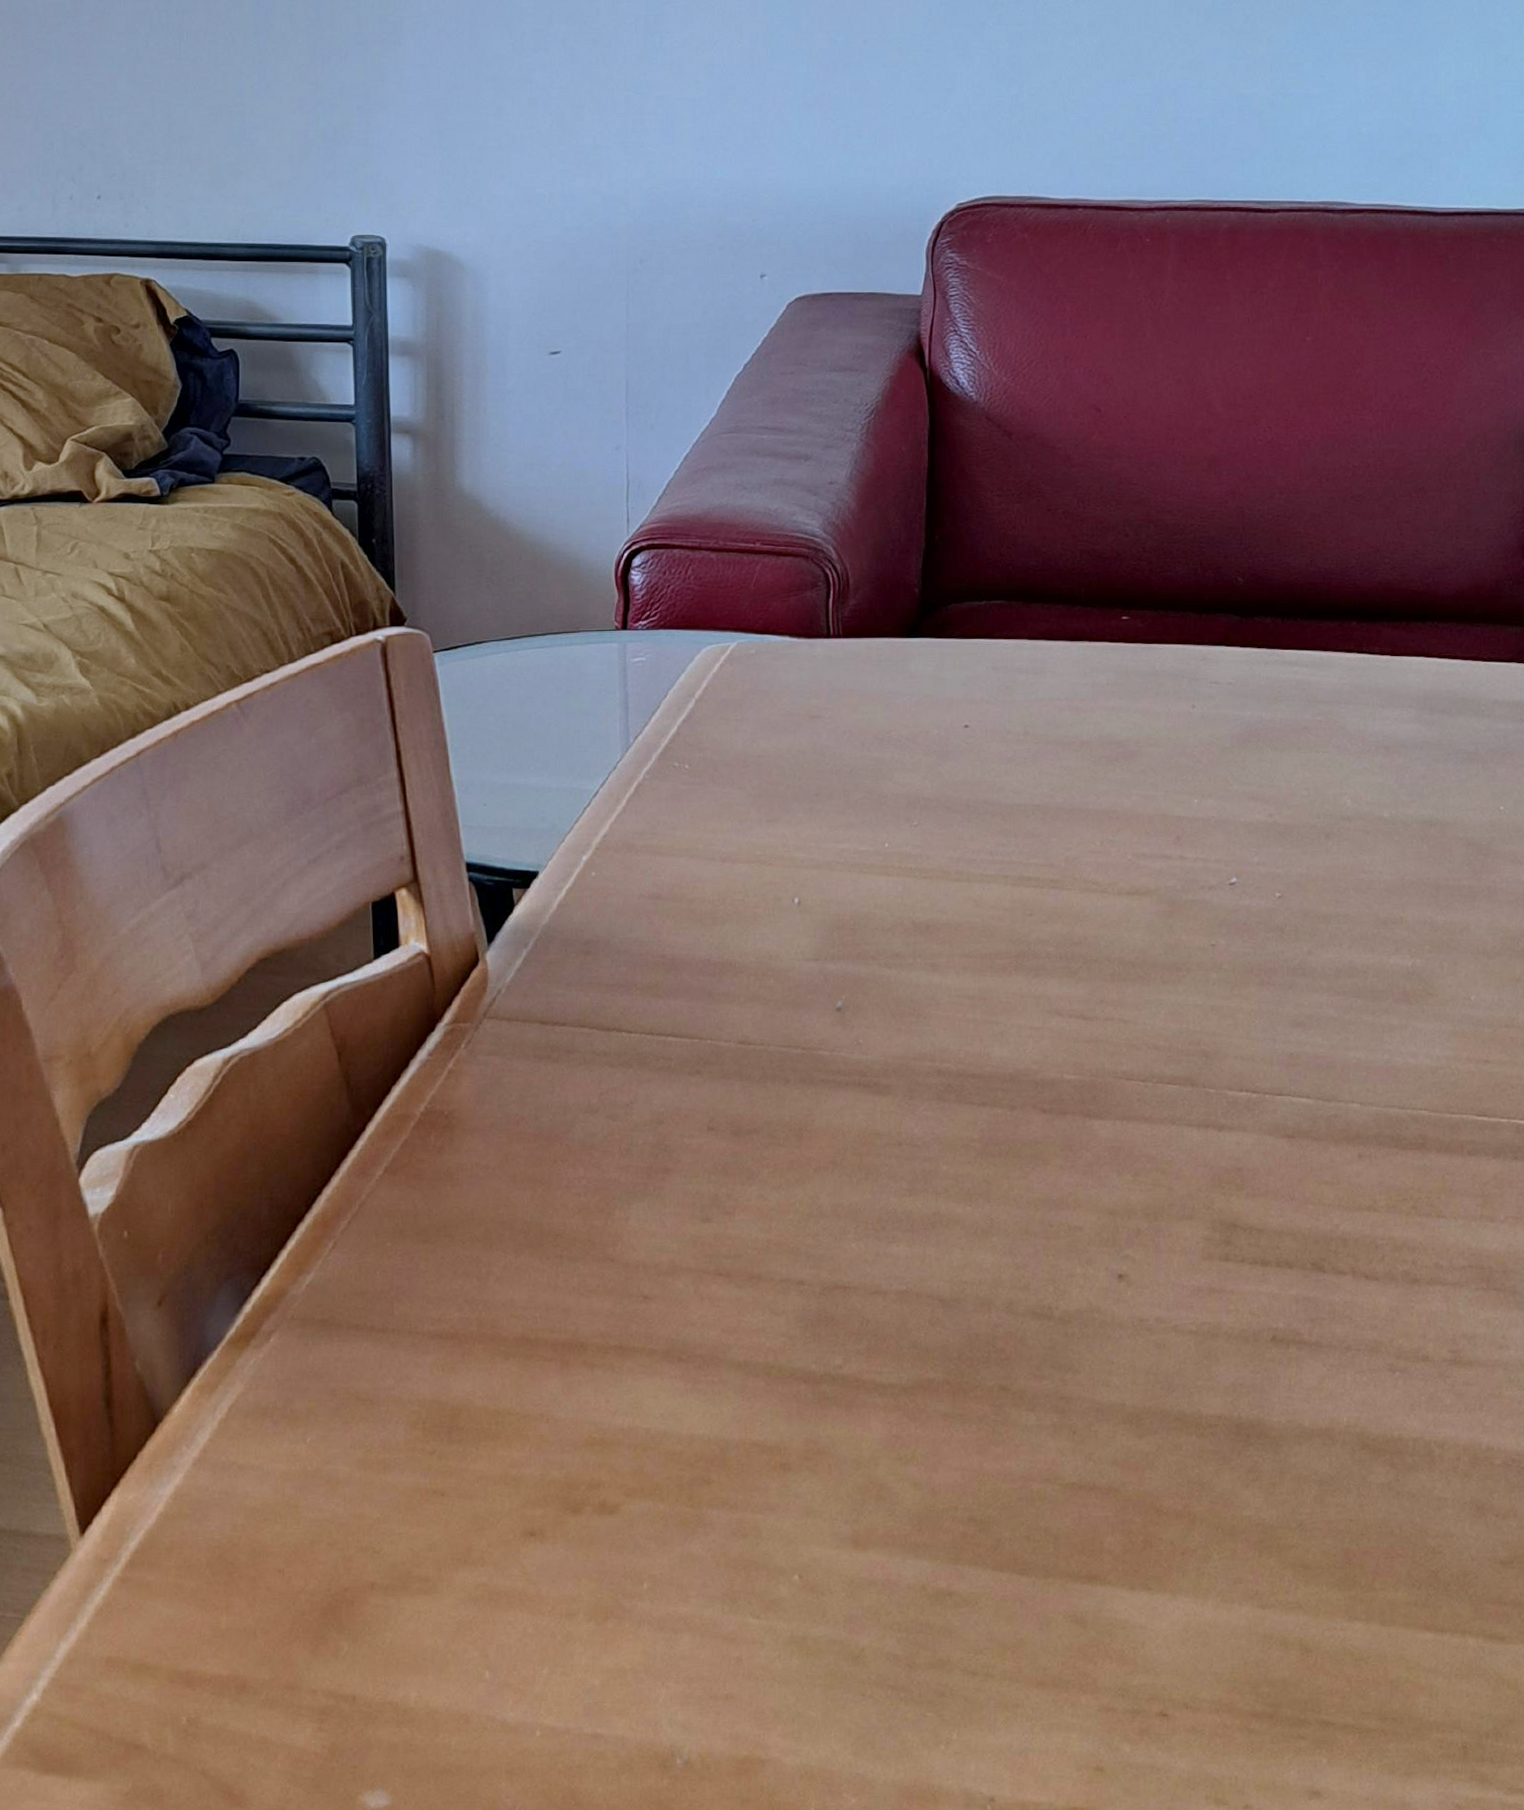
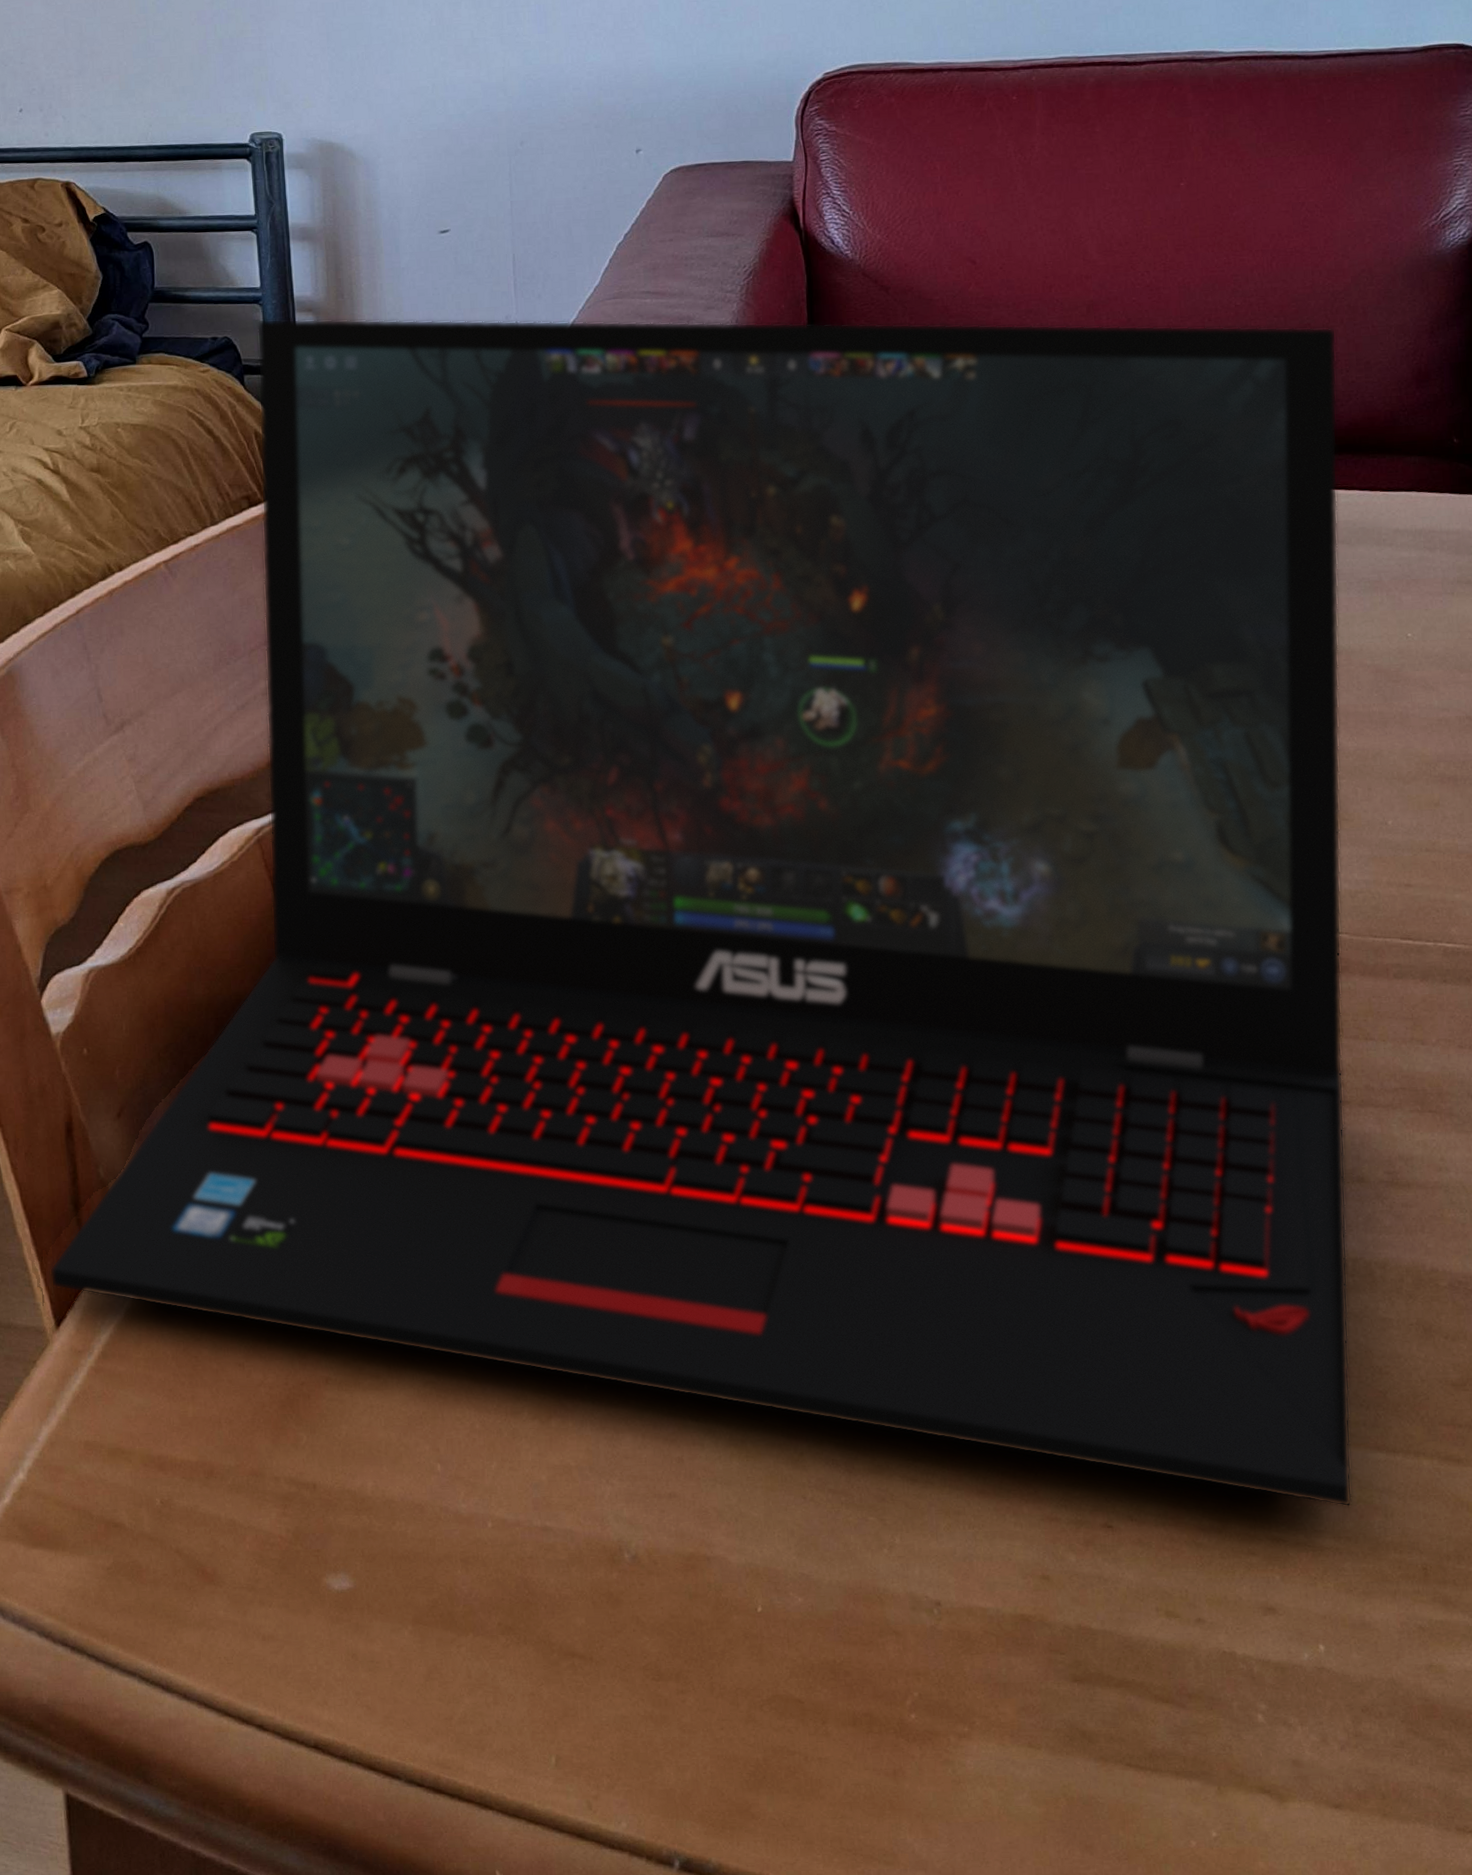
laptop: none [75,439,1449,1688] -> present [49,318,1353,1507]

